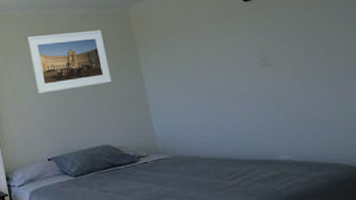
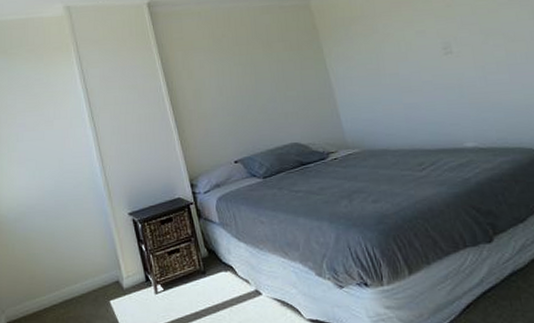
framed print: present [28,30,111,95] -> none [207,23,296,93]

